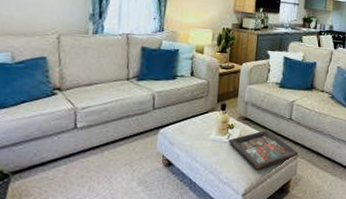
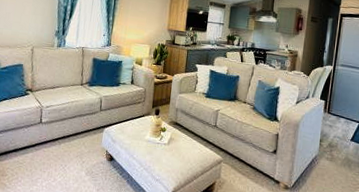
decorative tray: present [228,129,299,170] -> none [161,134,223,171]

